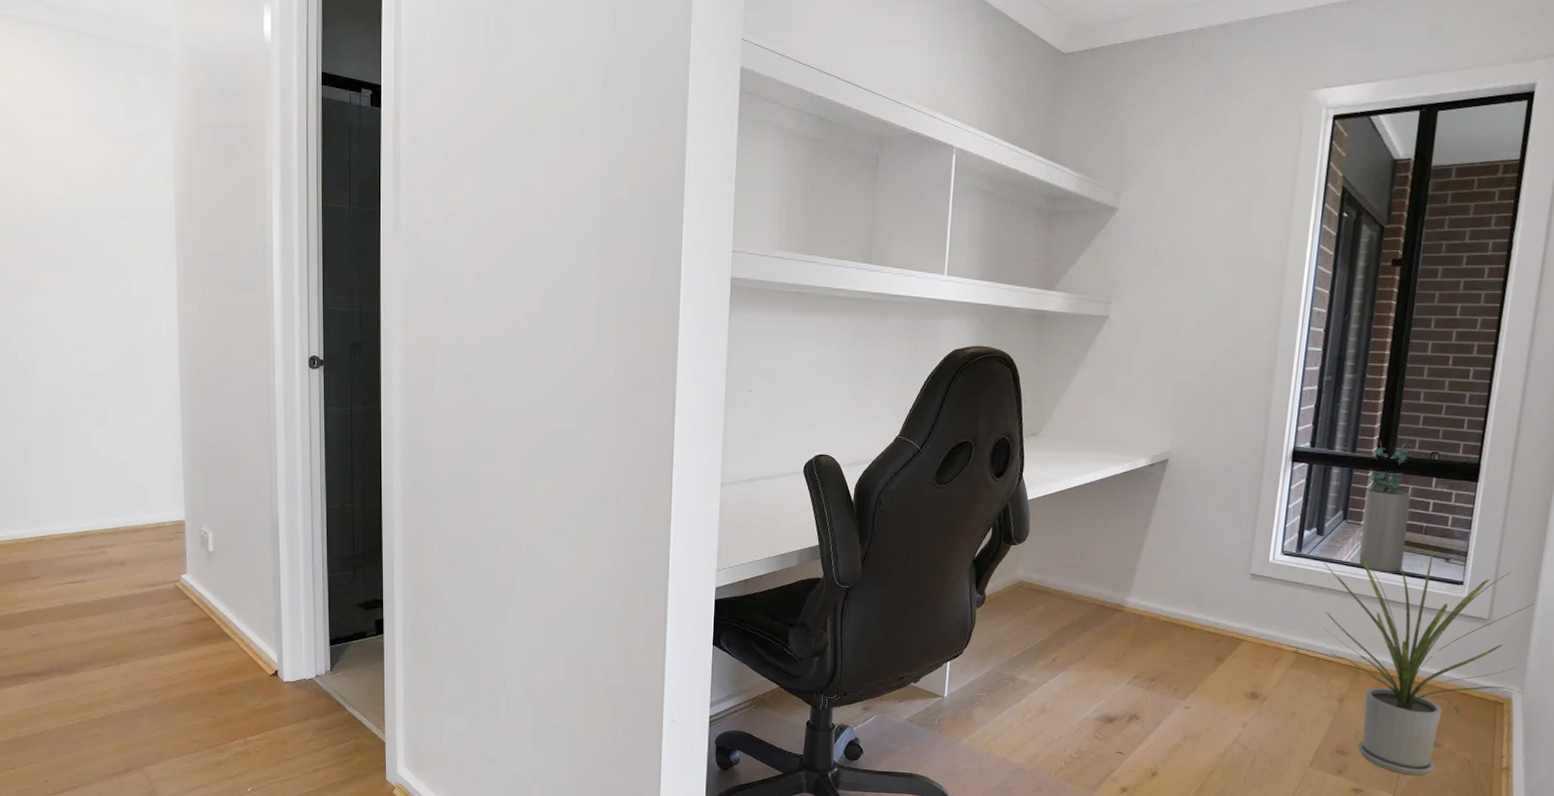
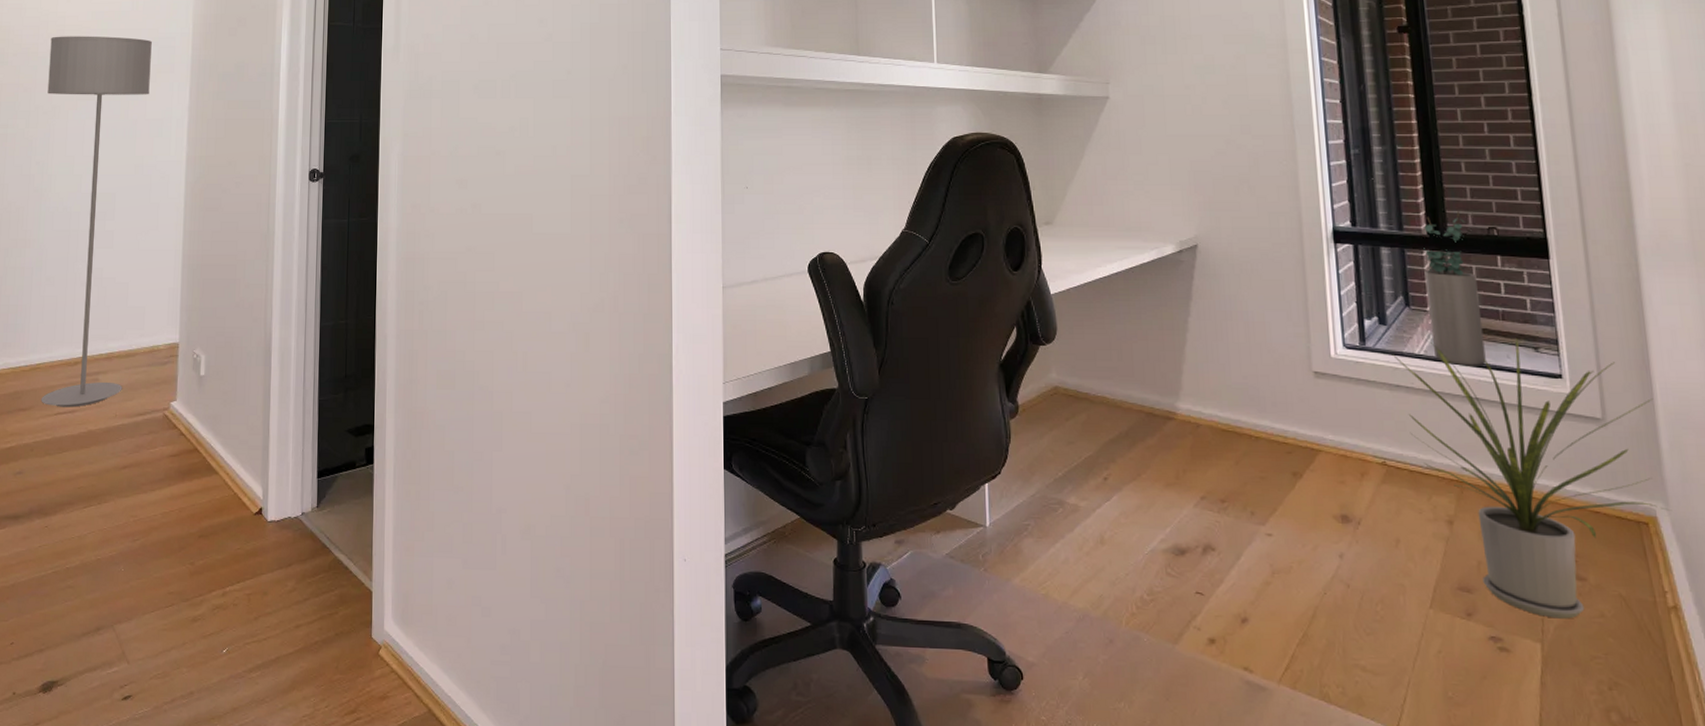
floor lamp: none [18,204,133,578] -> present [41,36,152,408]

